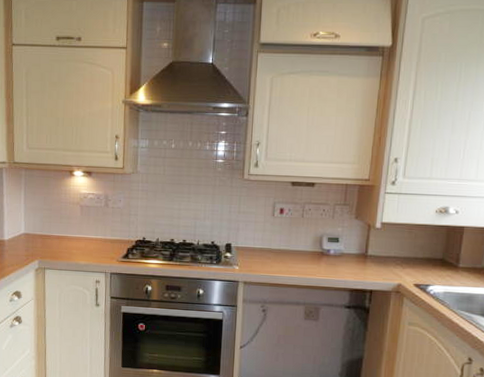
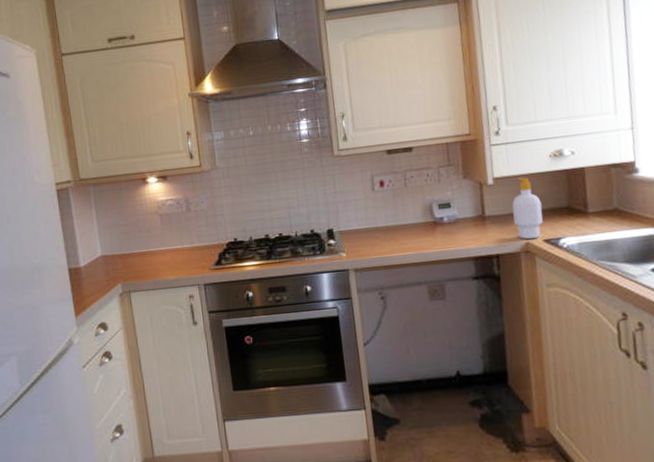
soap bottle: none [392,226,420,282] -> present [512,177,543,240]

